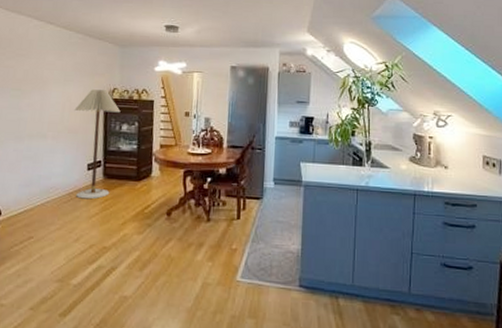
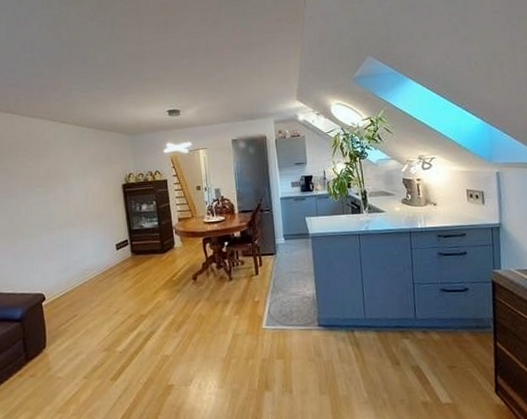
floor lamp: present [74,89,121,199] -> none [96,176,140,276]

